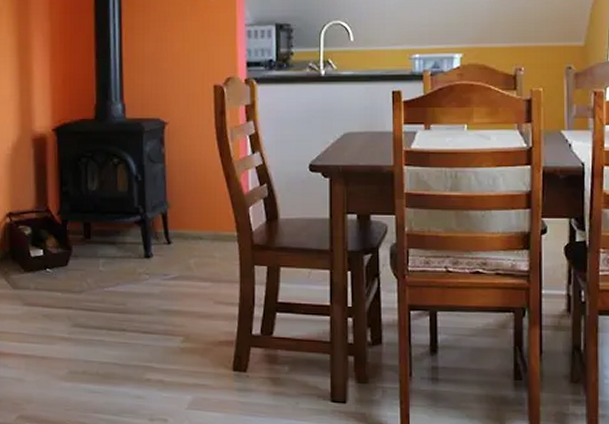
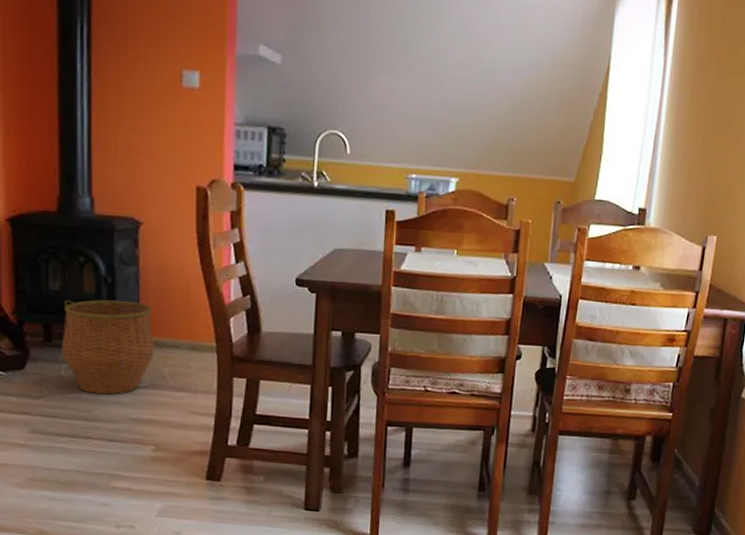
basket: none [99,197,182,287] -> present [61,299,156,395]

